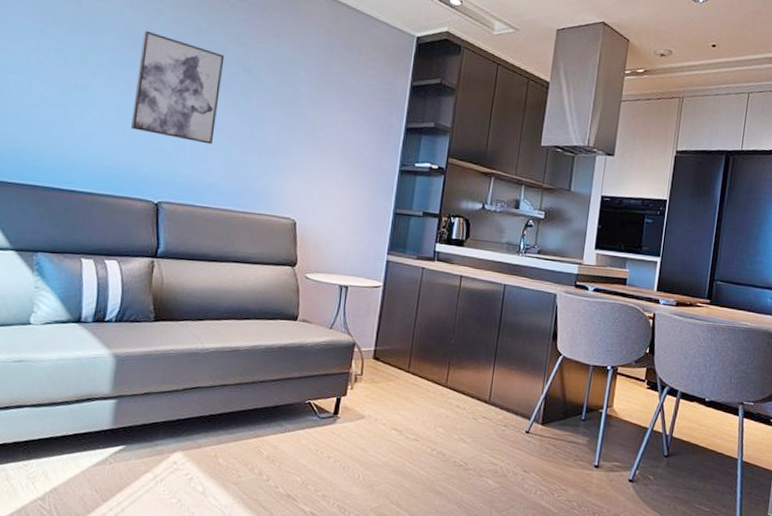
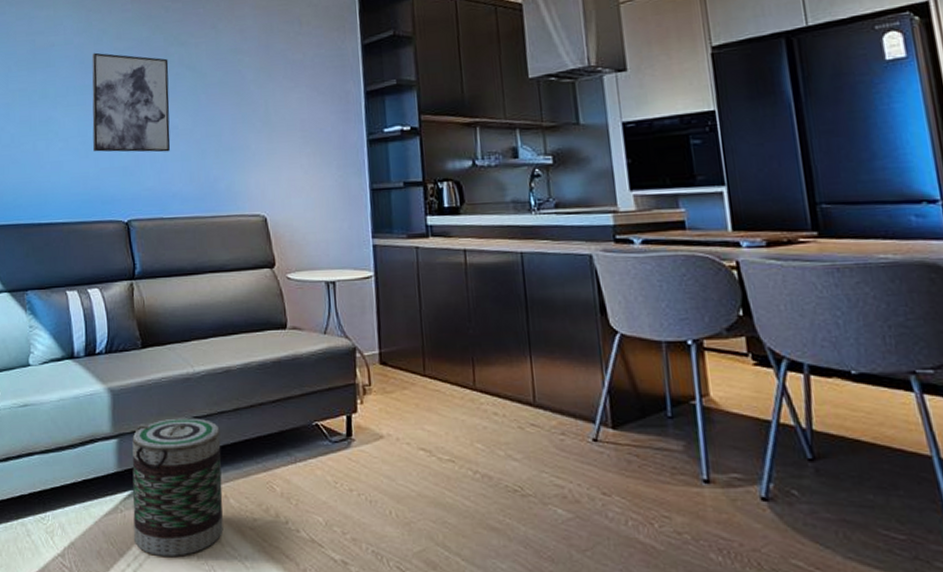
basket: none [120,386,220,504] -> present [132,418,223,556]

